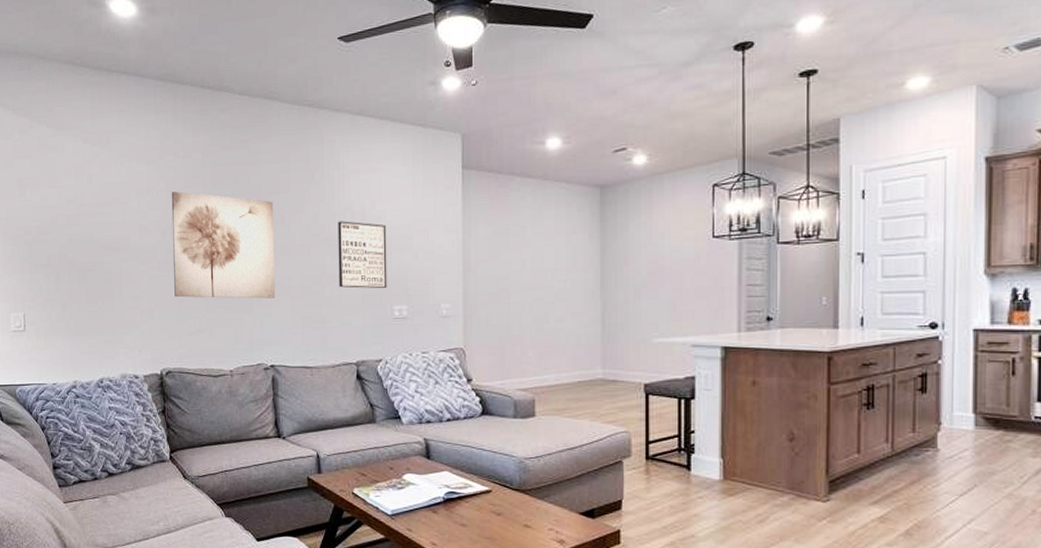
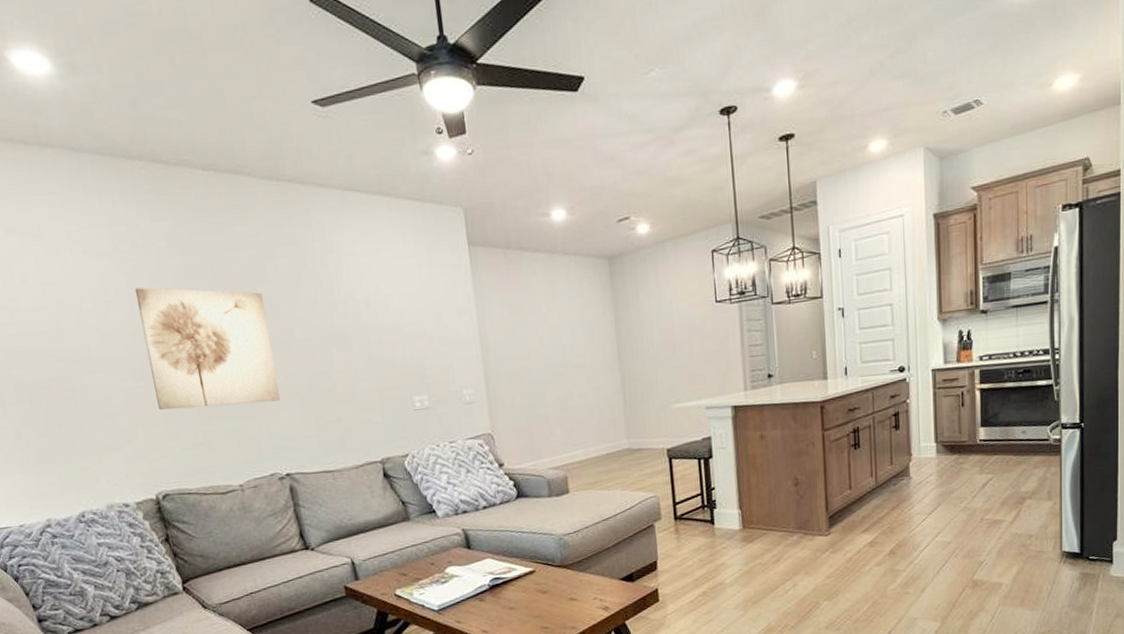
wall art: present [338,221,387,289] -> none [340,309,404,383]

